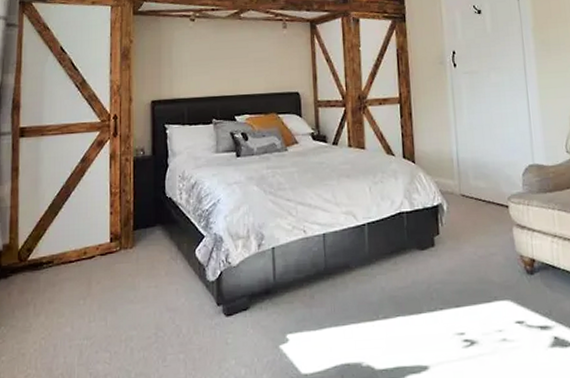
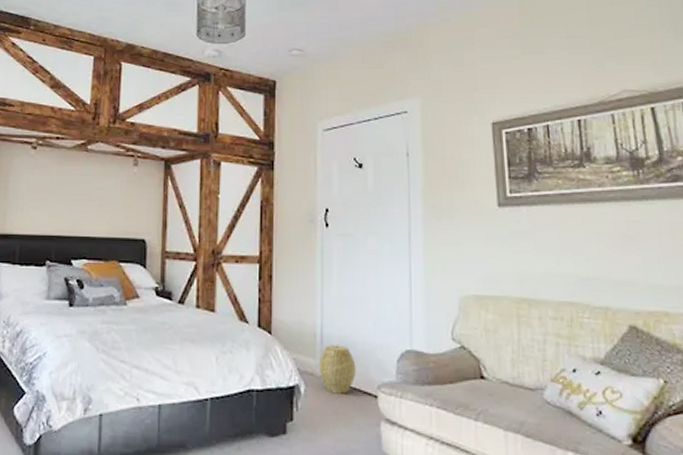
woven basket: none [457,166,490,208] -> present [318,345,356,394]

